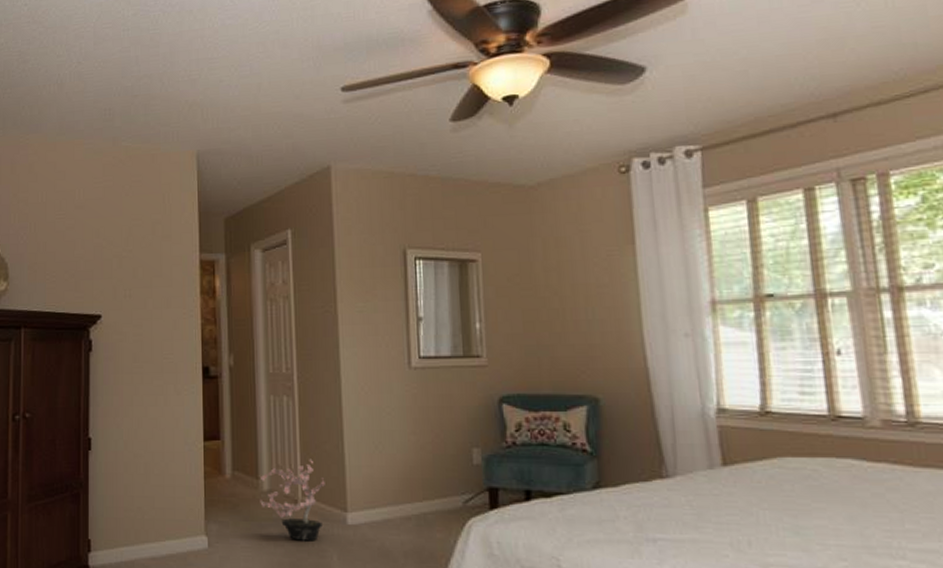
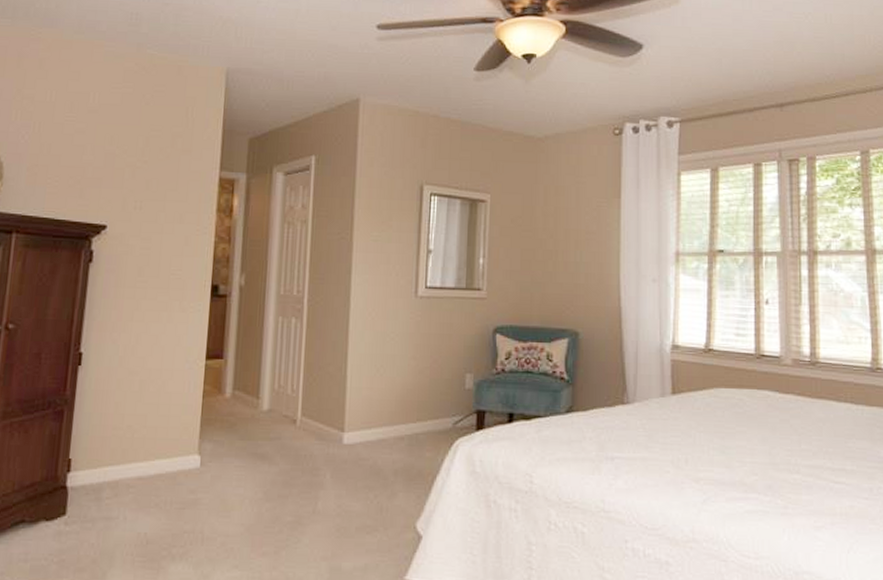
potted plant: present [260,458,325,541] -> none [258,380,326,460]

